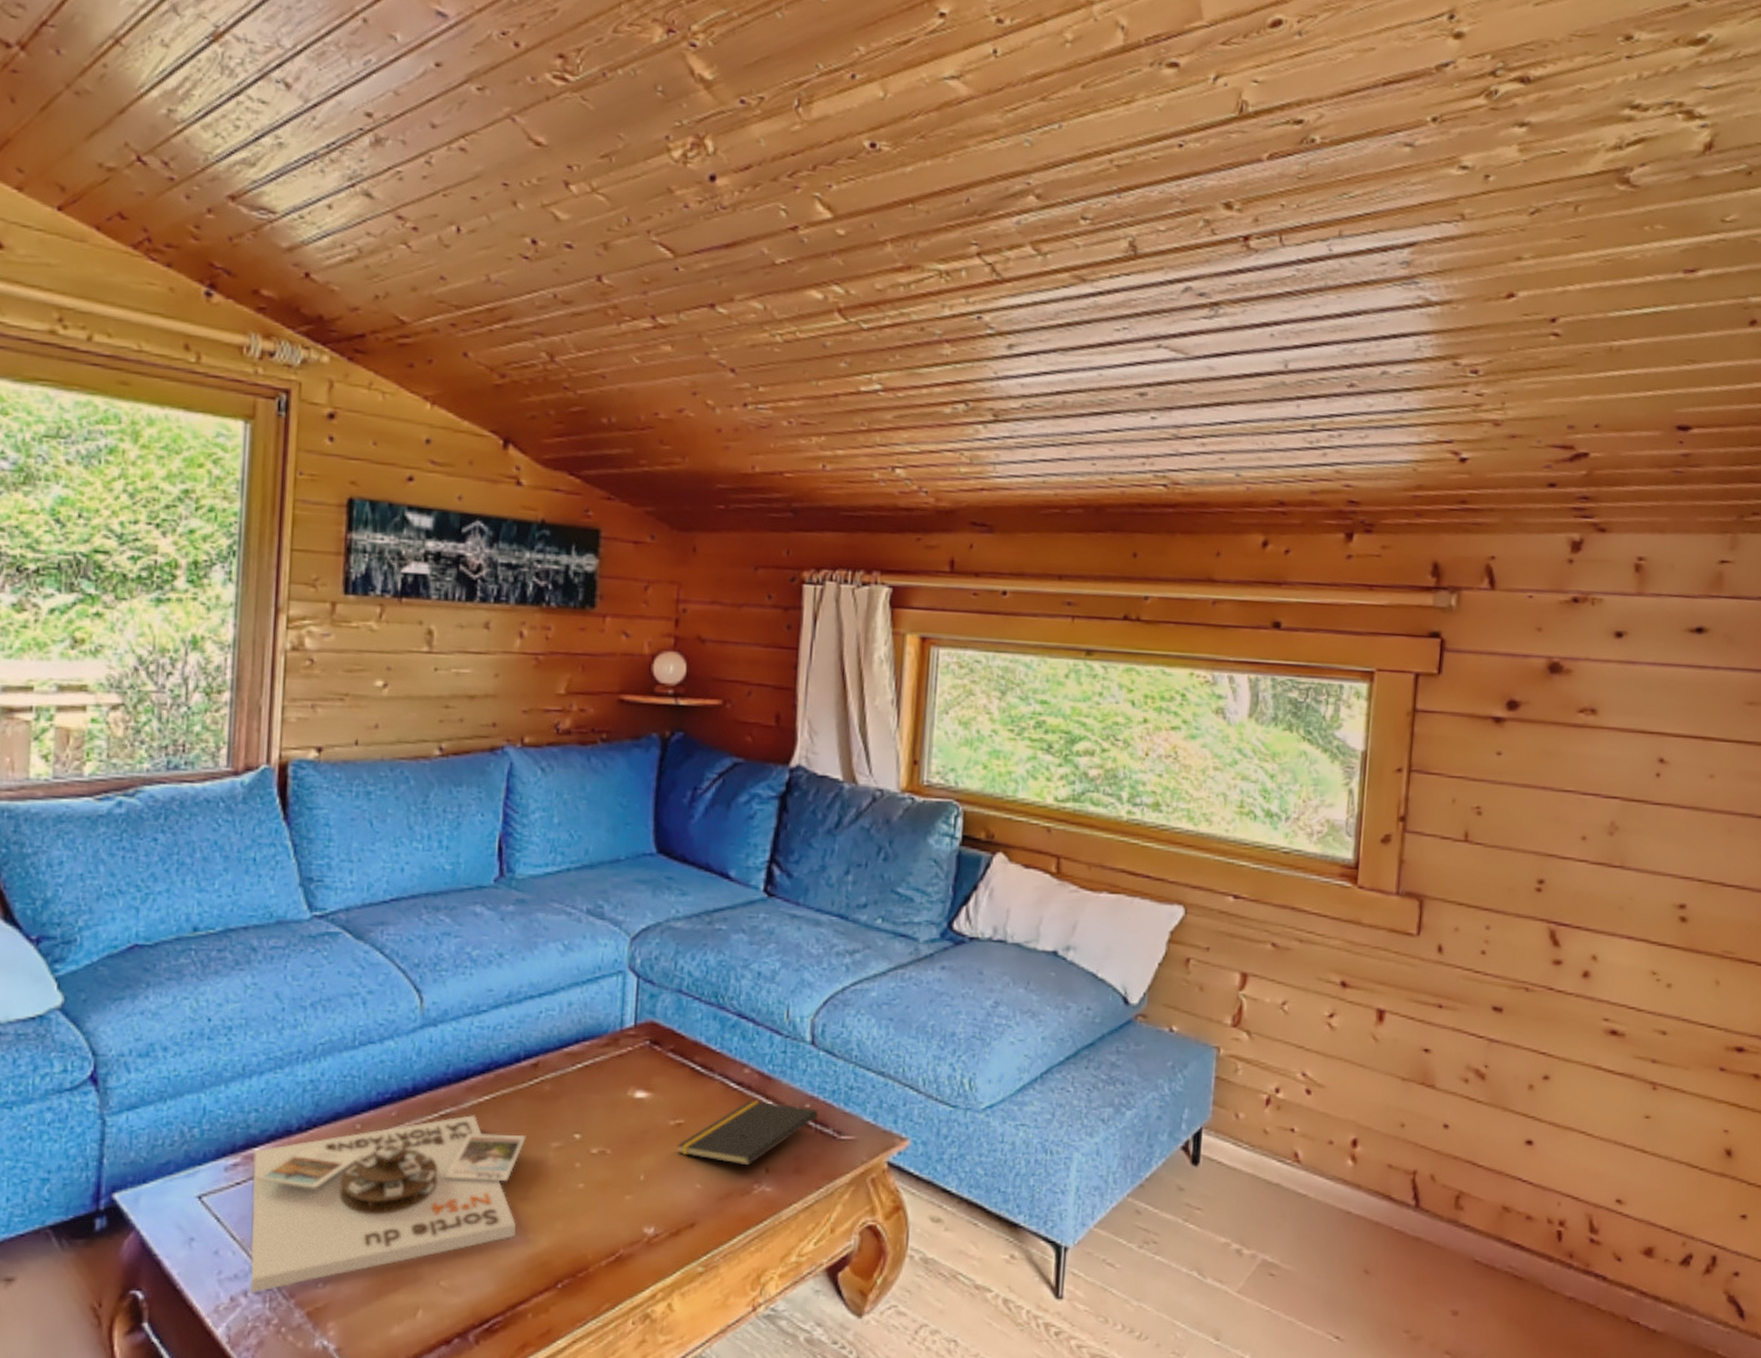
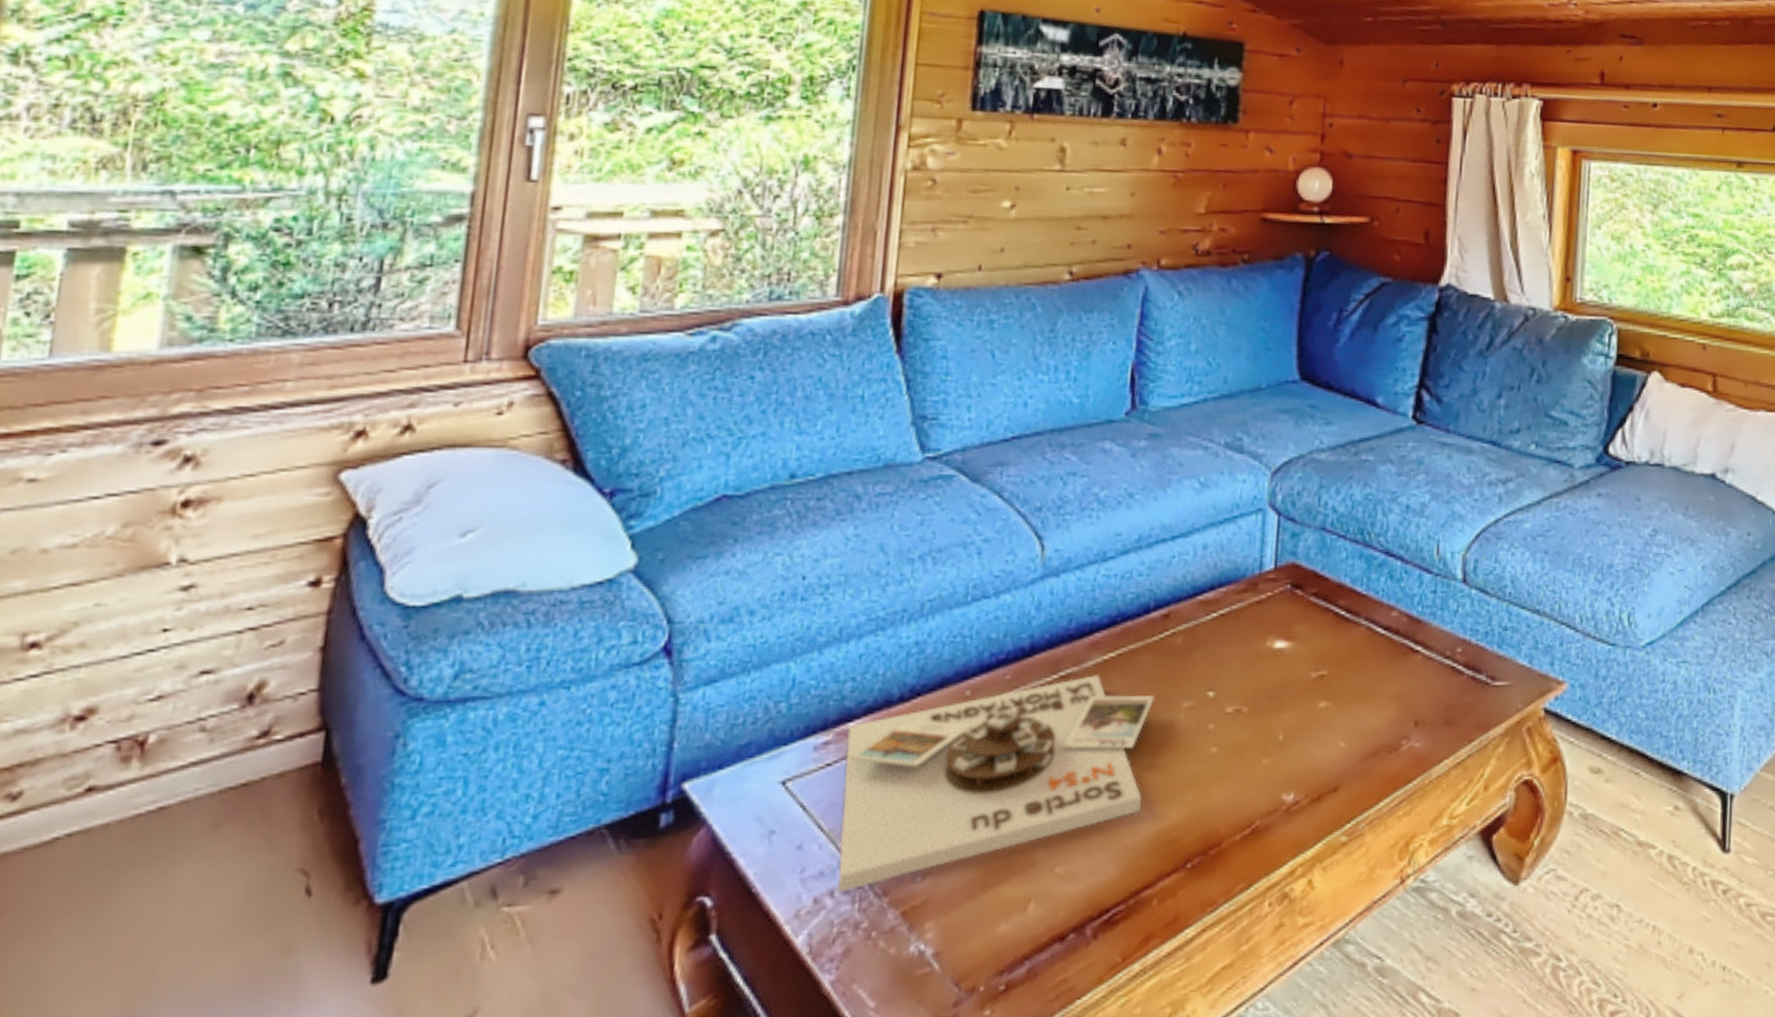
notepad: present [677,1099,818,1166] -> none [1320,645,1470,719]

